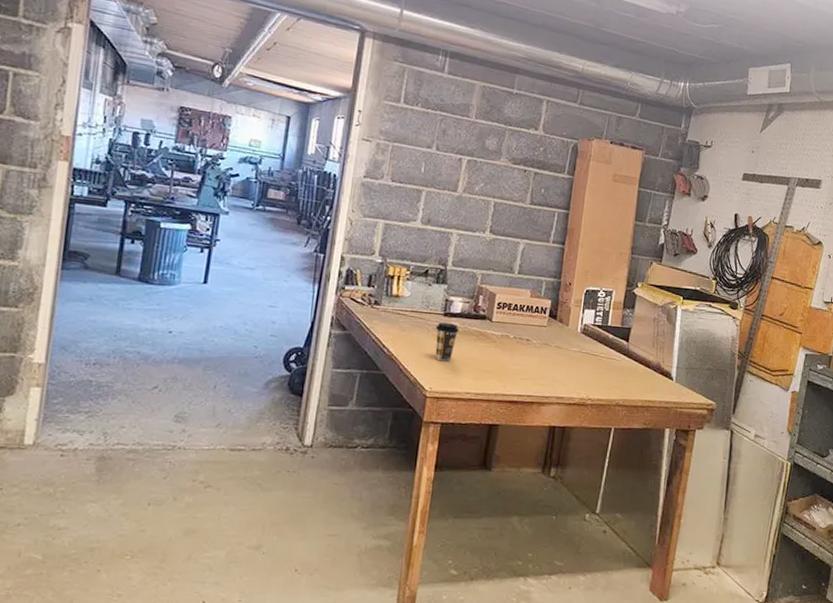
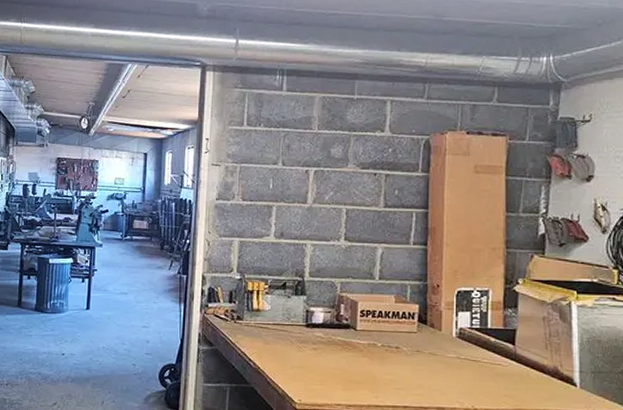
coffee cup: present [435,322,458,362] -> none [298,334,322,373]

